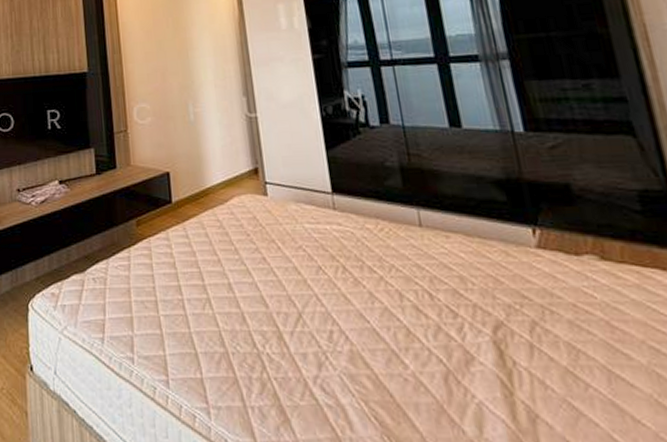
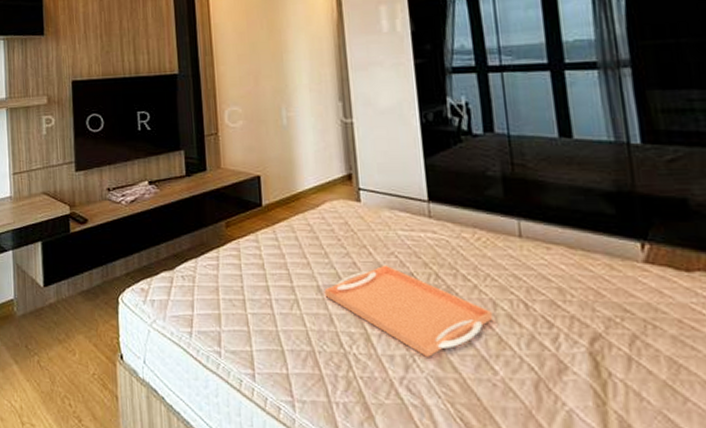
serving tray: none [235,259,401,355] -> present [324,265,494,358]

